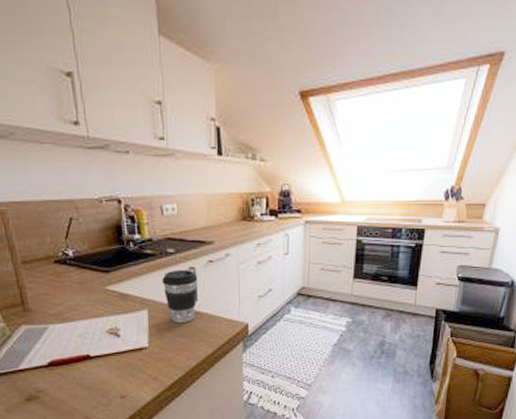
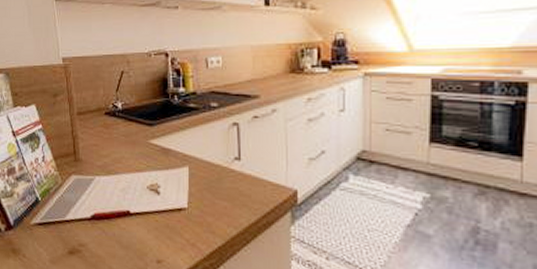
coffee cup: present [162,269,198,324] -> none [204,125,242,185]

